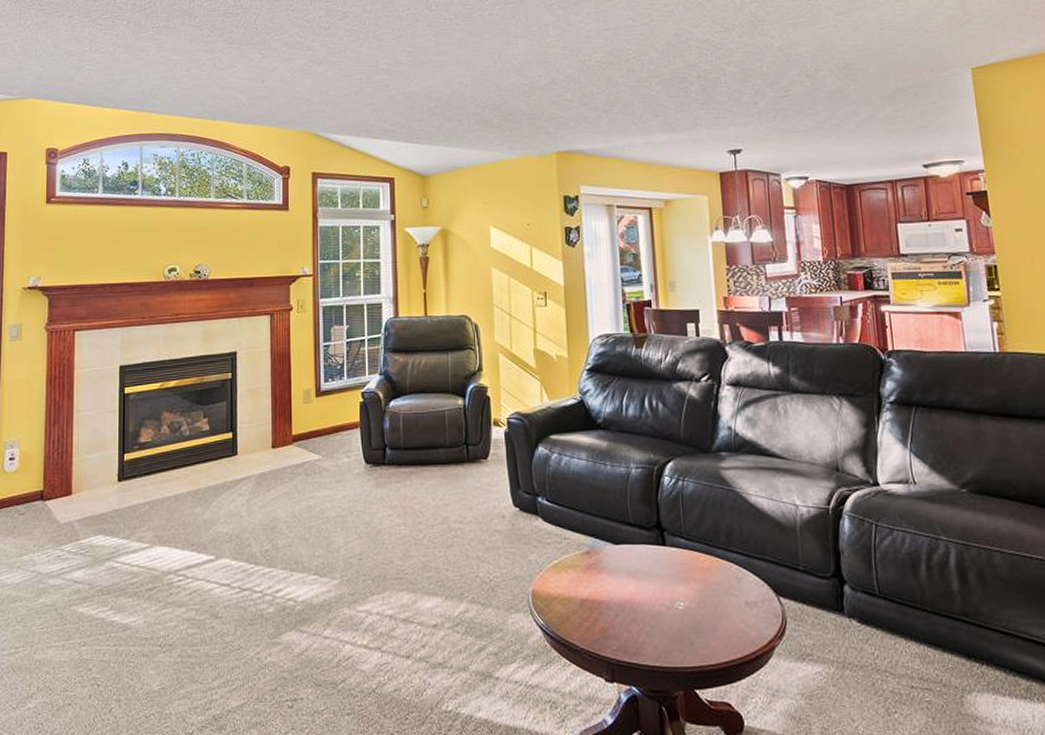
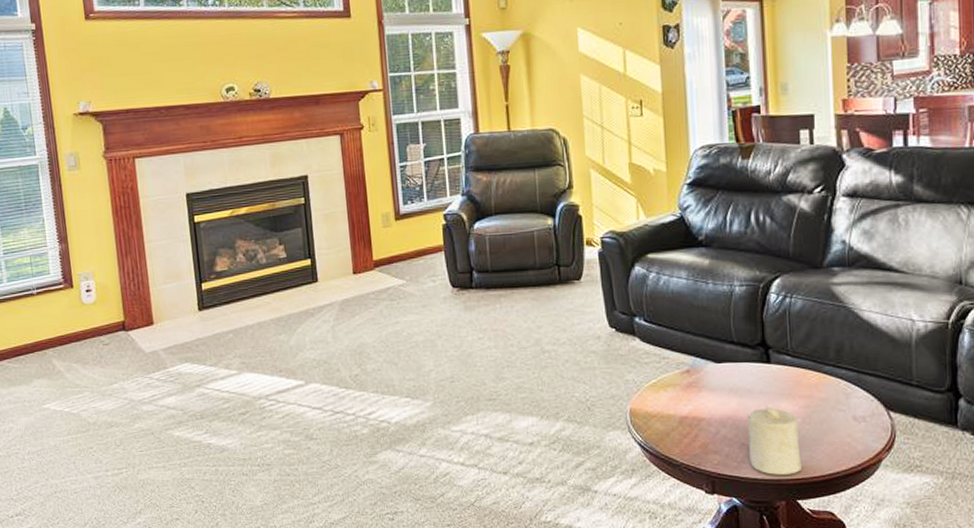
candle: none [645,590,698,662] -> present [748,406,801,475]

